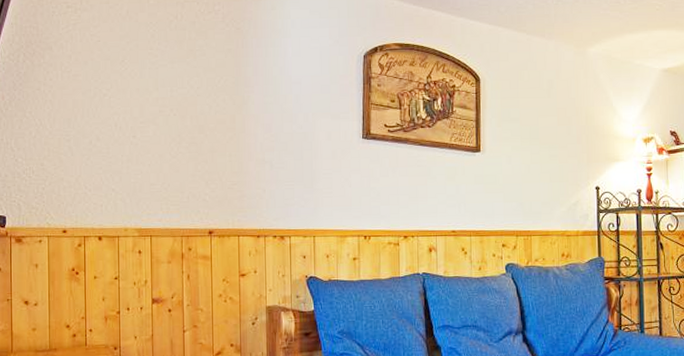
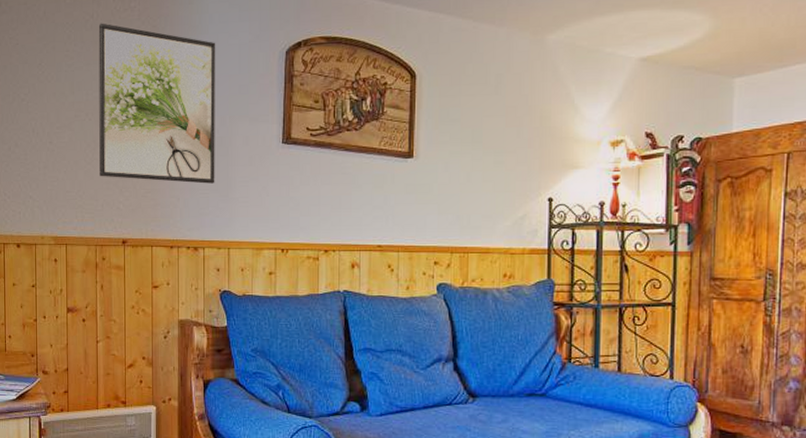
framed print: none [183,24,300,176] -> present [98,23,216,184]

